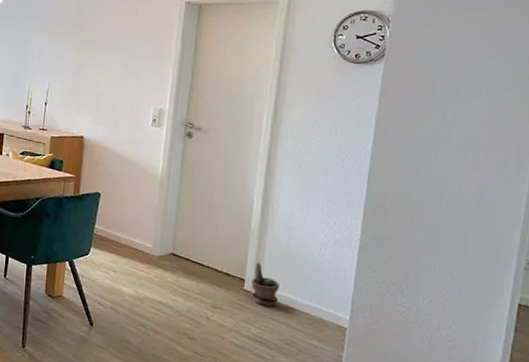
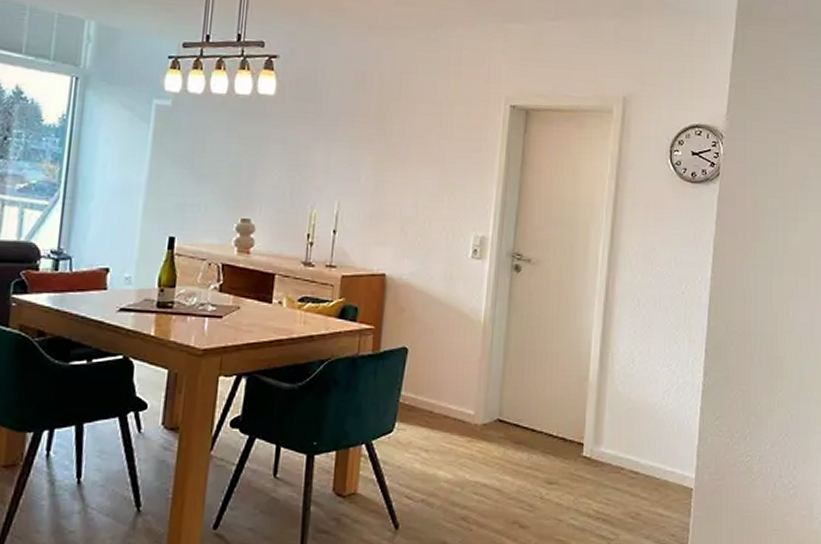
potted plant: present [251,262,279,307] -> none [590,420,621,474]

